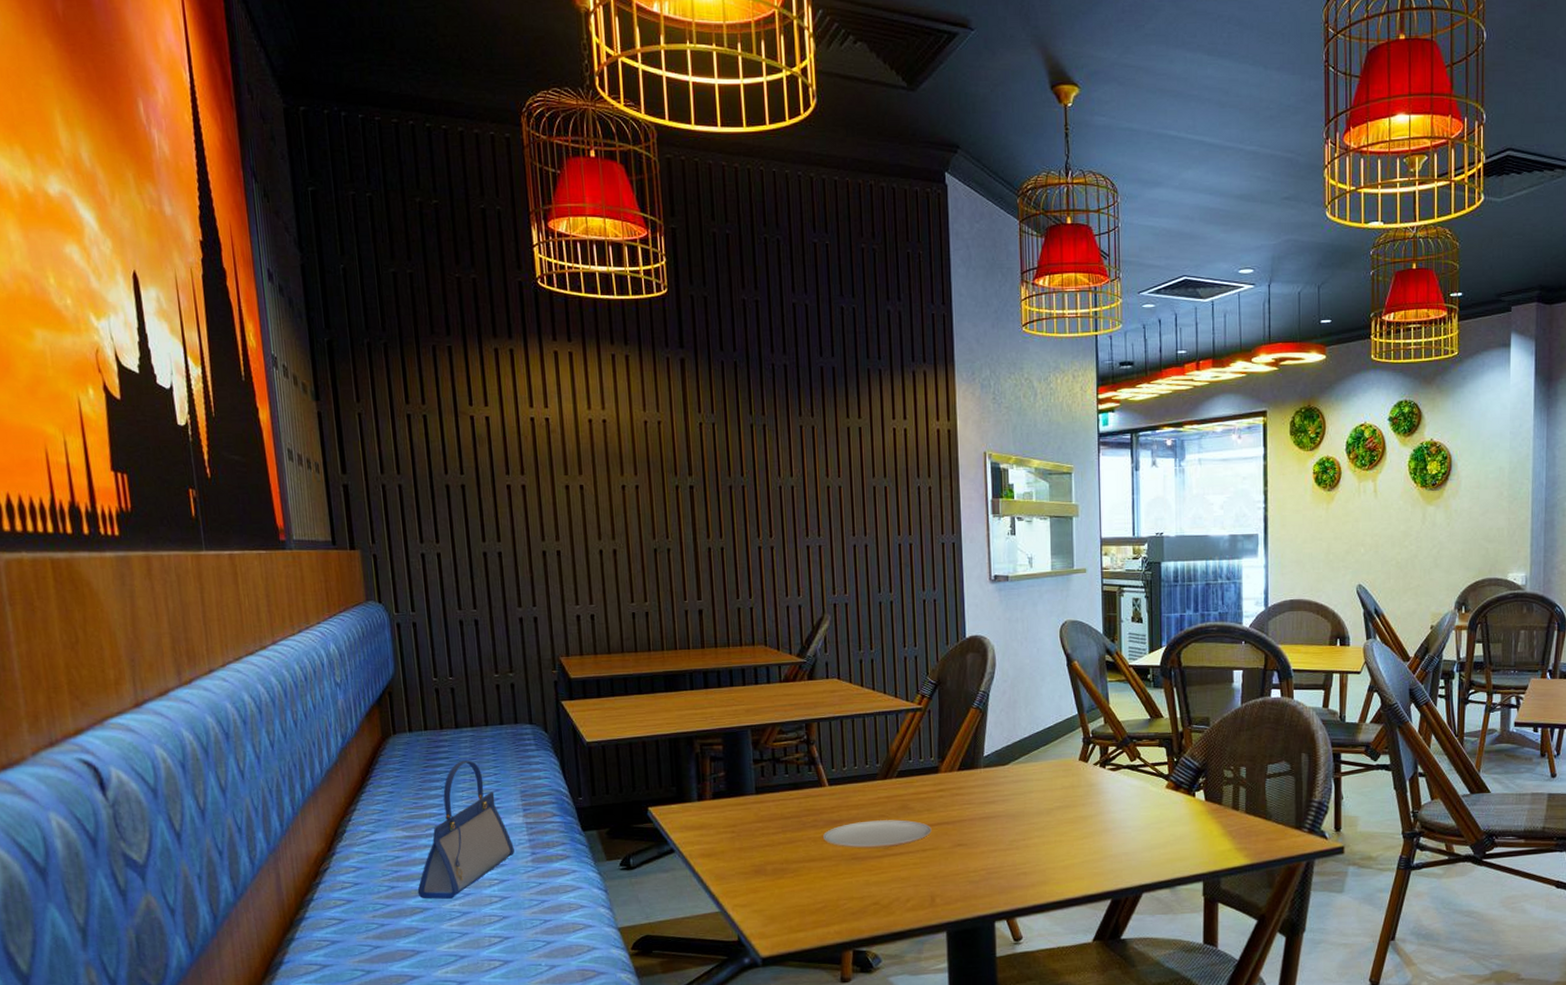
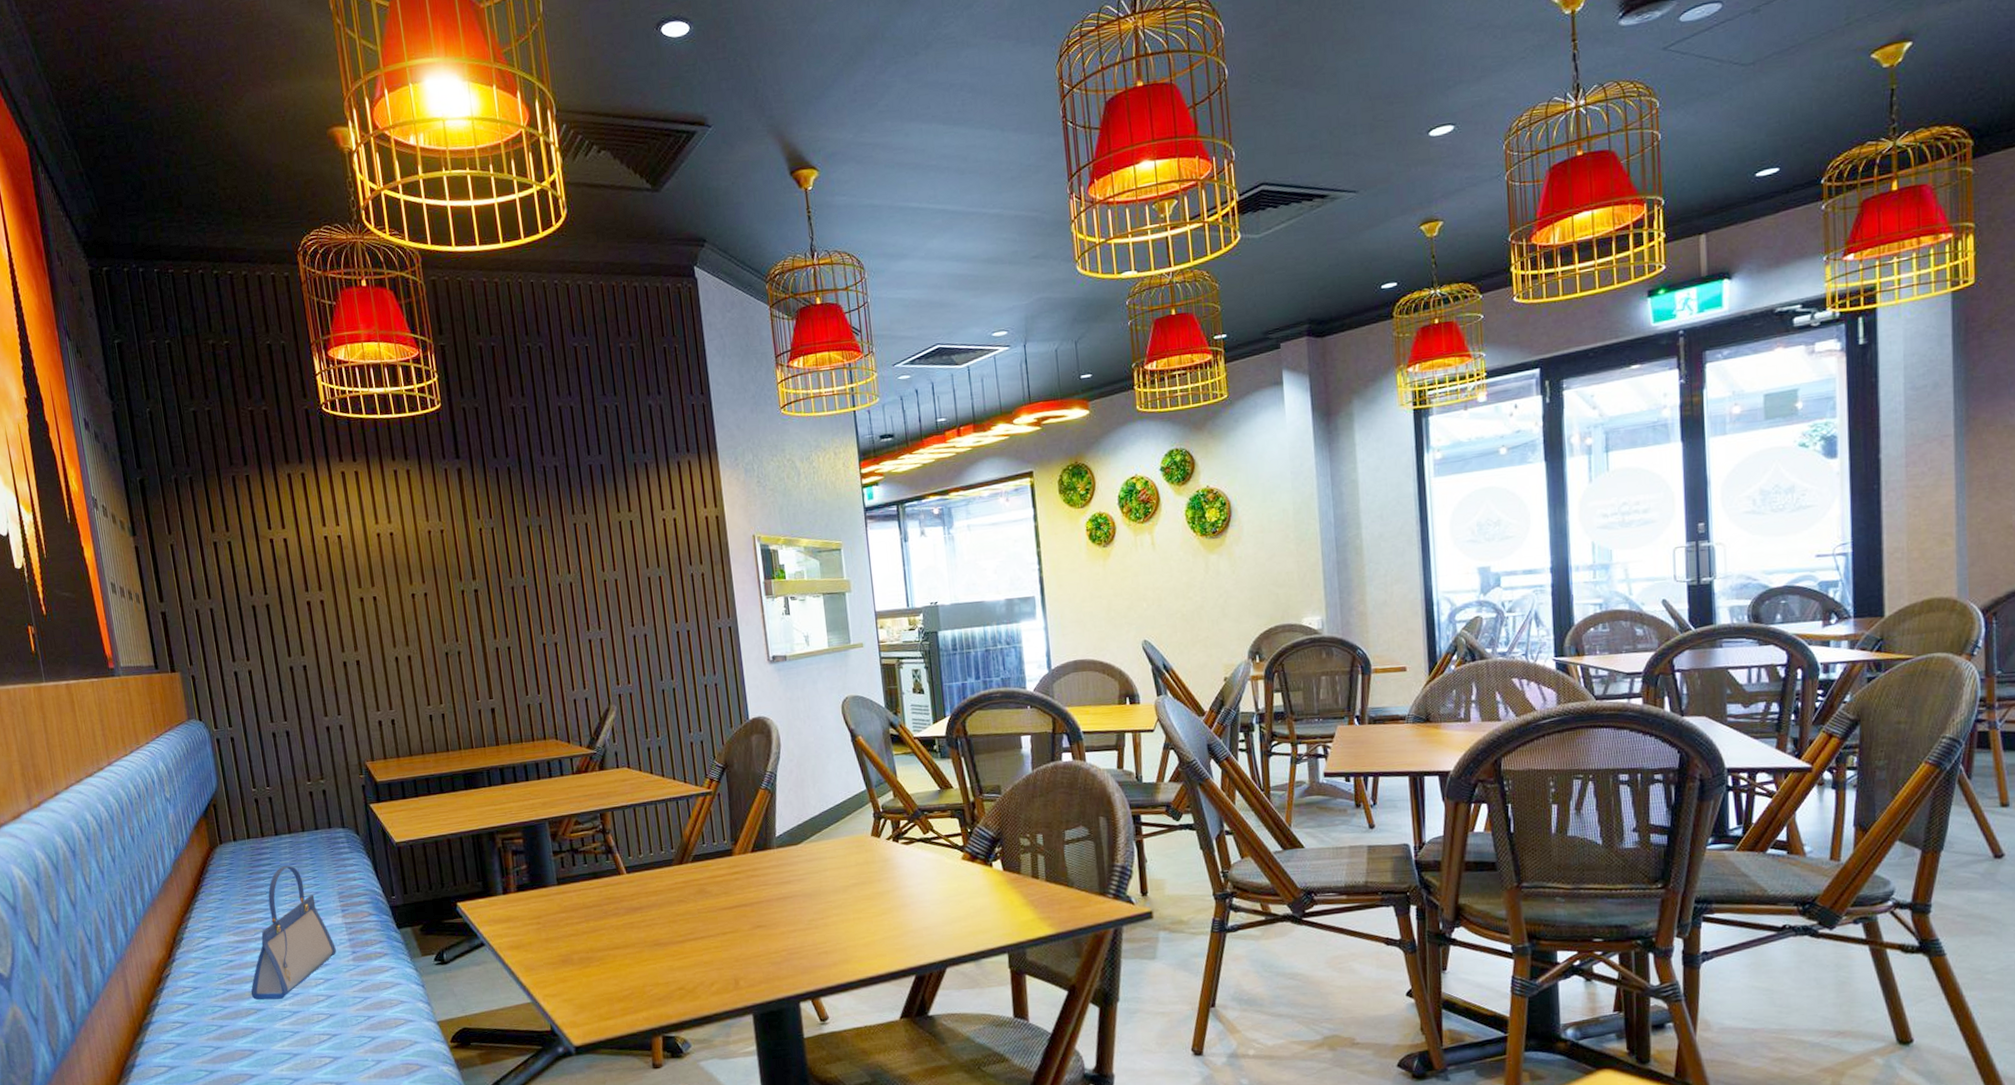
plate: present [822,820,932,850] -> none [624,904,730,935]

